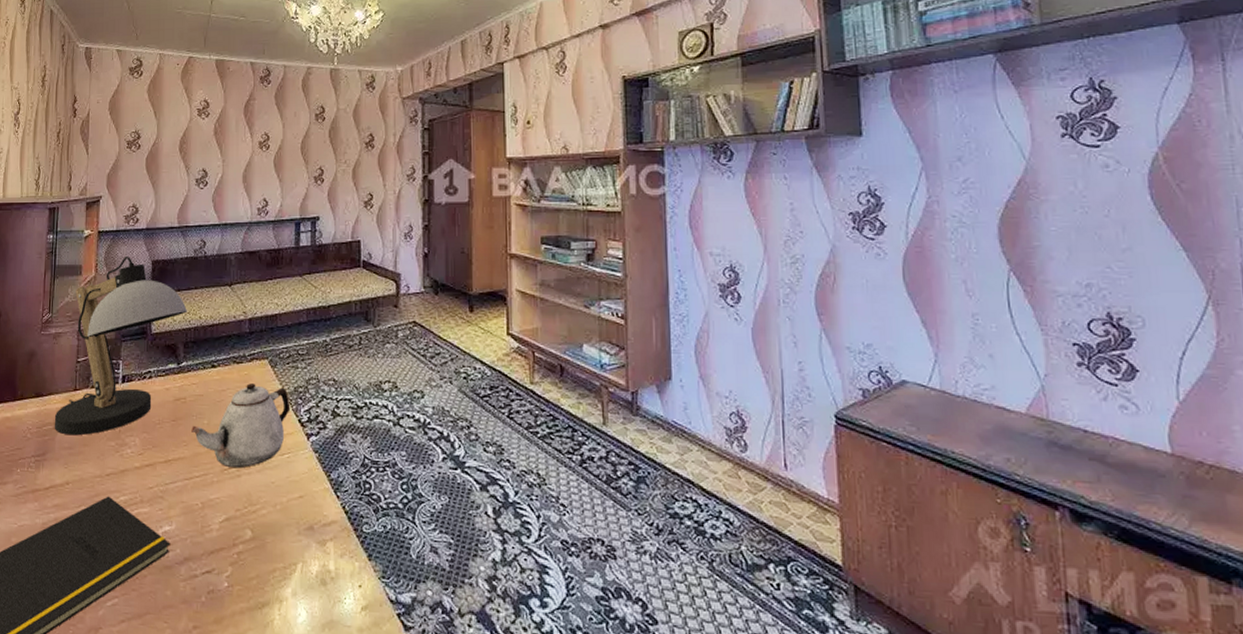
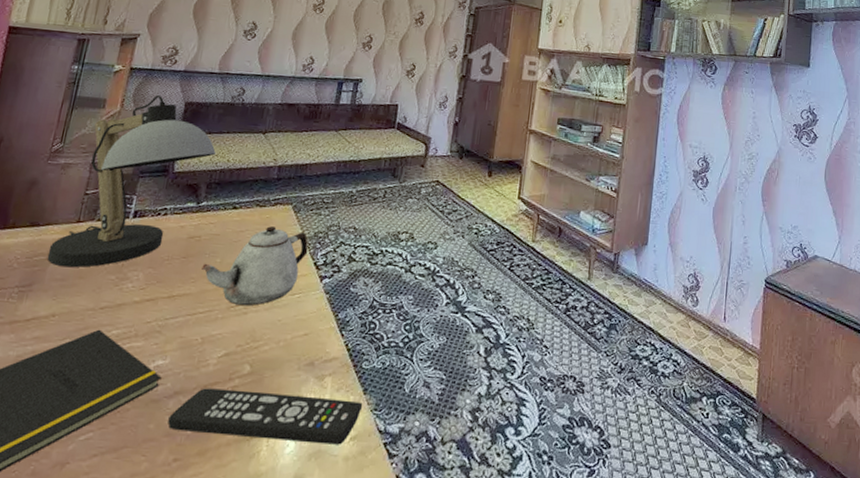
remote control: none [183,554,370,615] -> present [168,388,363,445]

